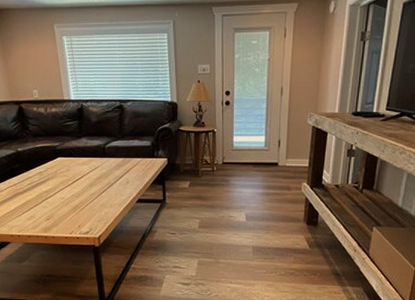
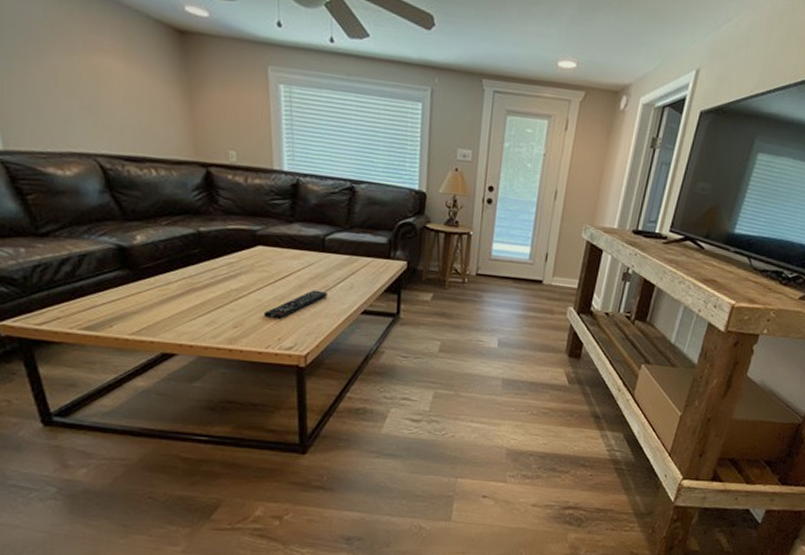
remote control: none [66,187,110,212] -> present [263,290,327,320]

